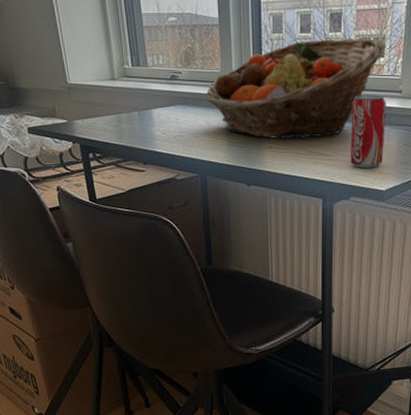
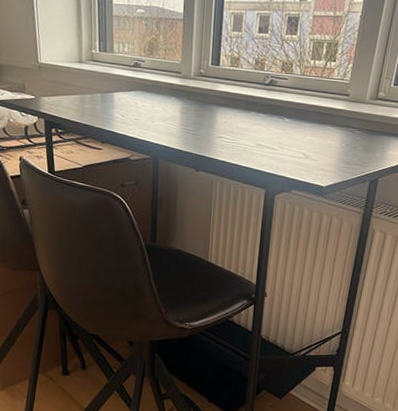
fruit basket: present [205,37,386,139] -> none [164,41,338,132]
beverage can: present [350,95,386,168] -> none [294,95,334,165]

